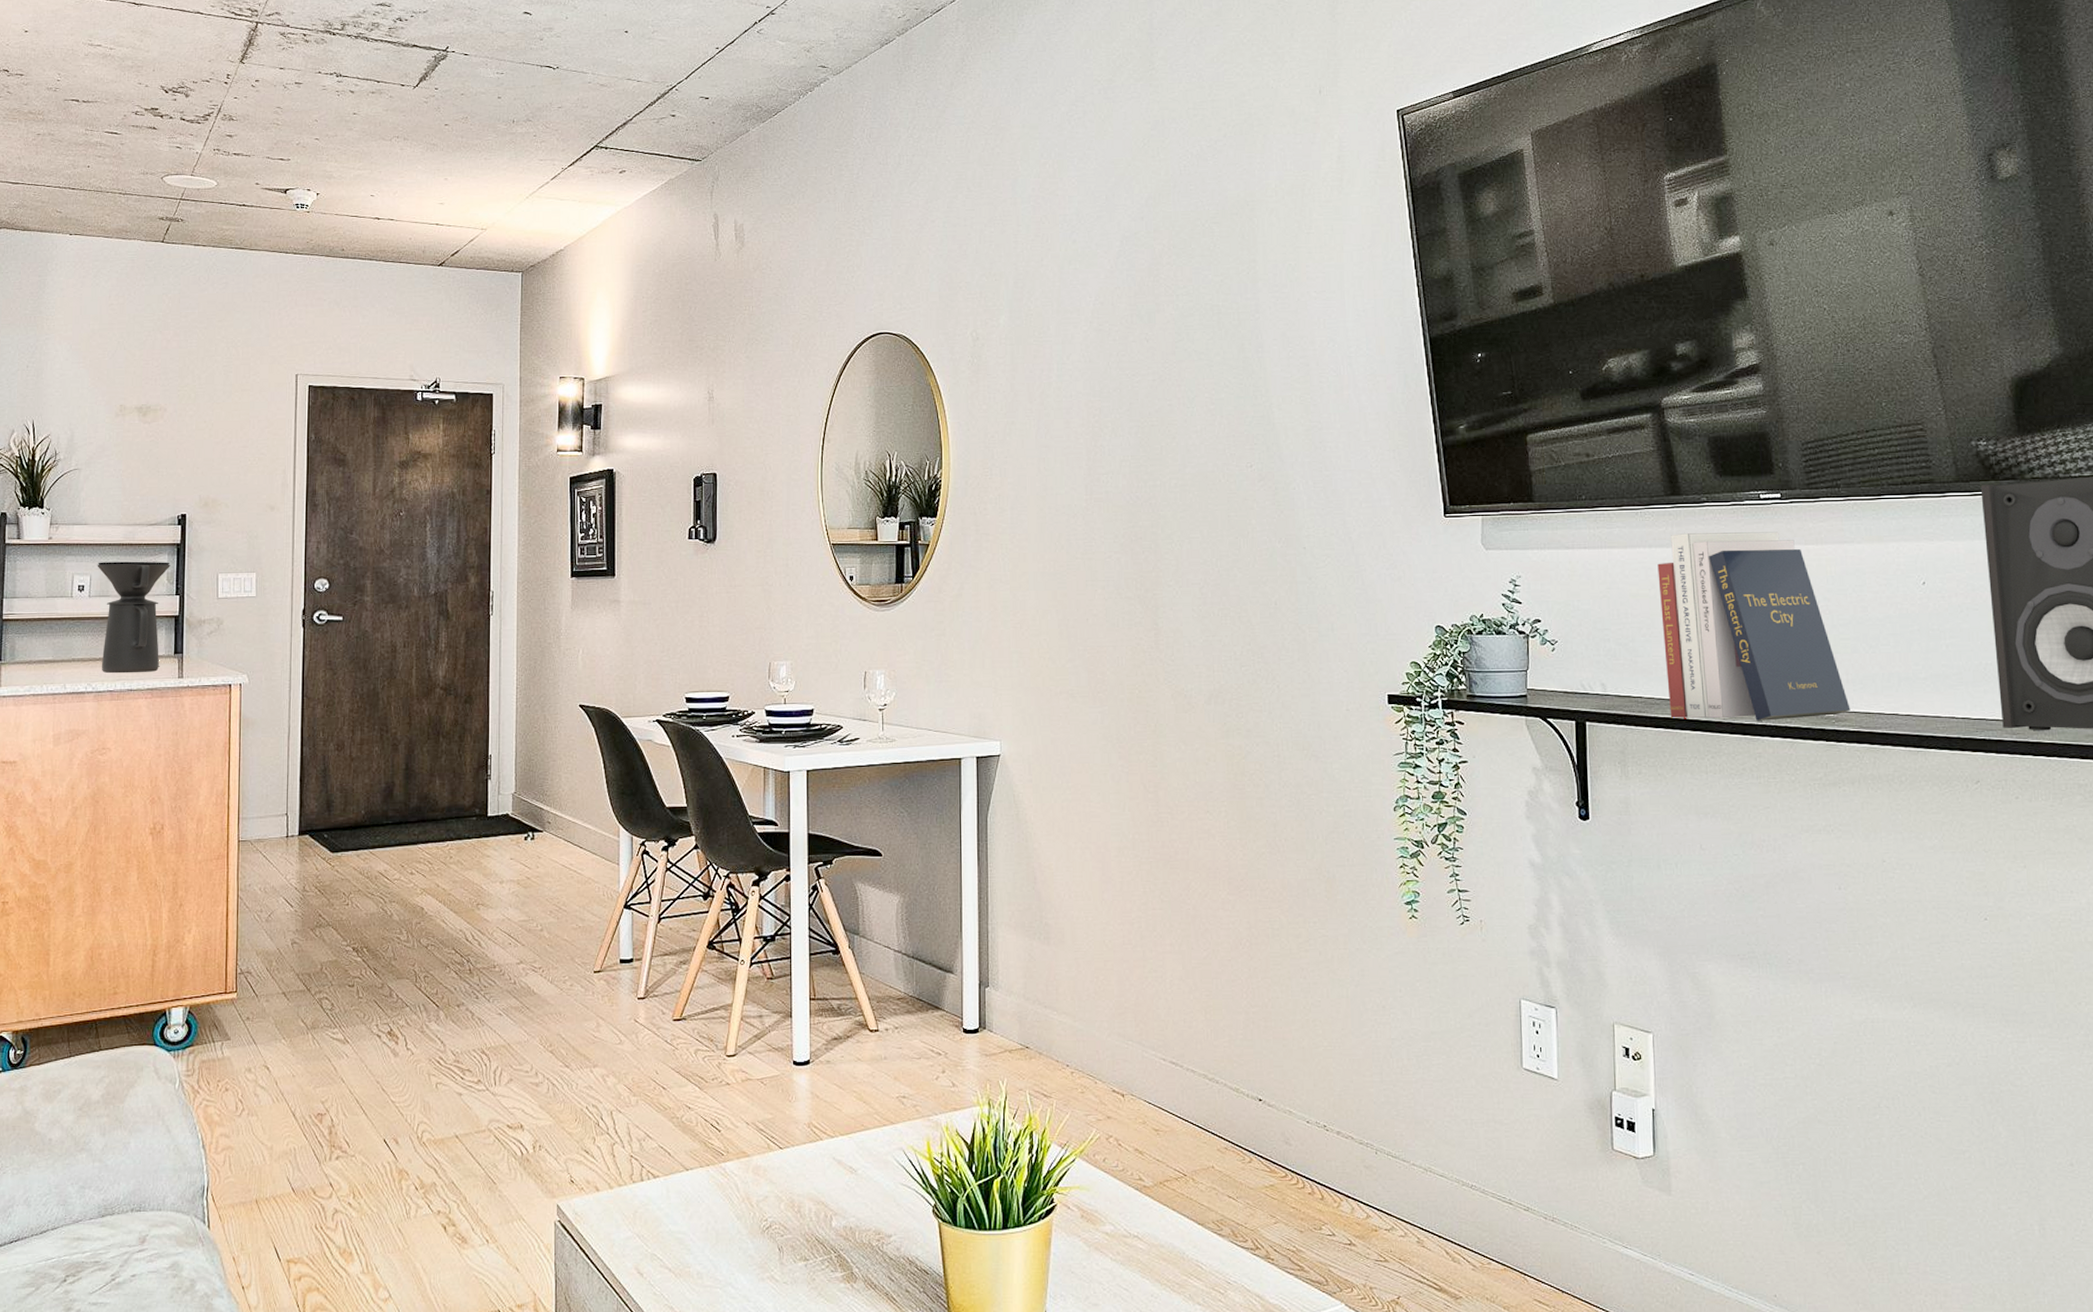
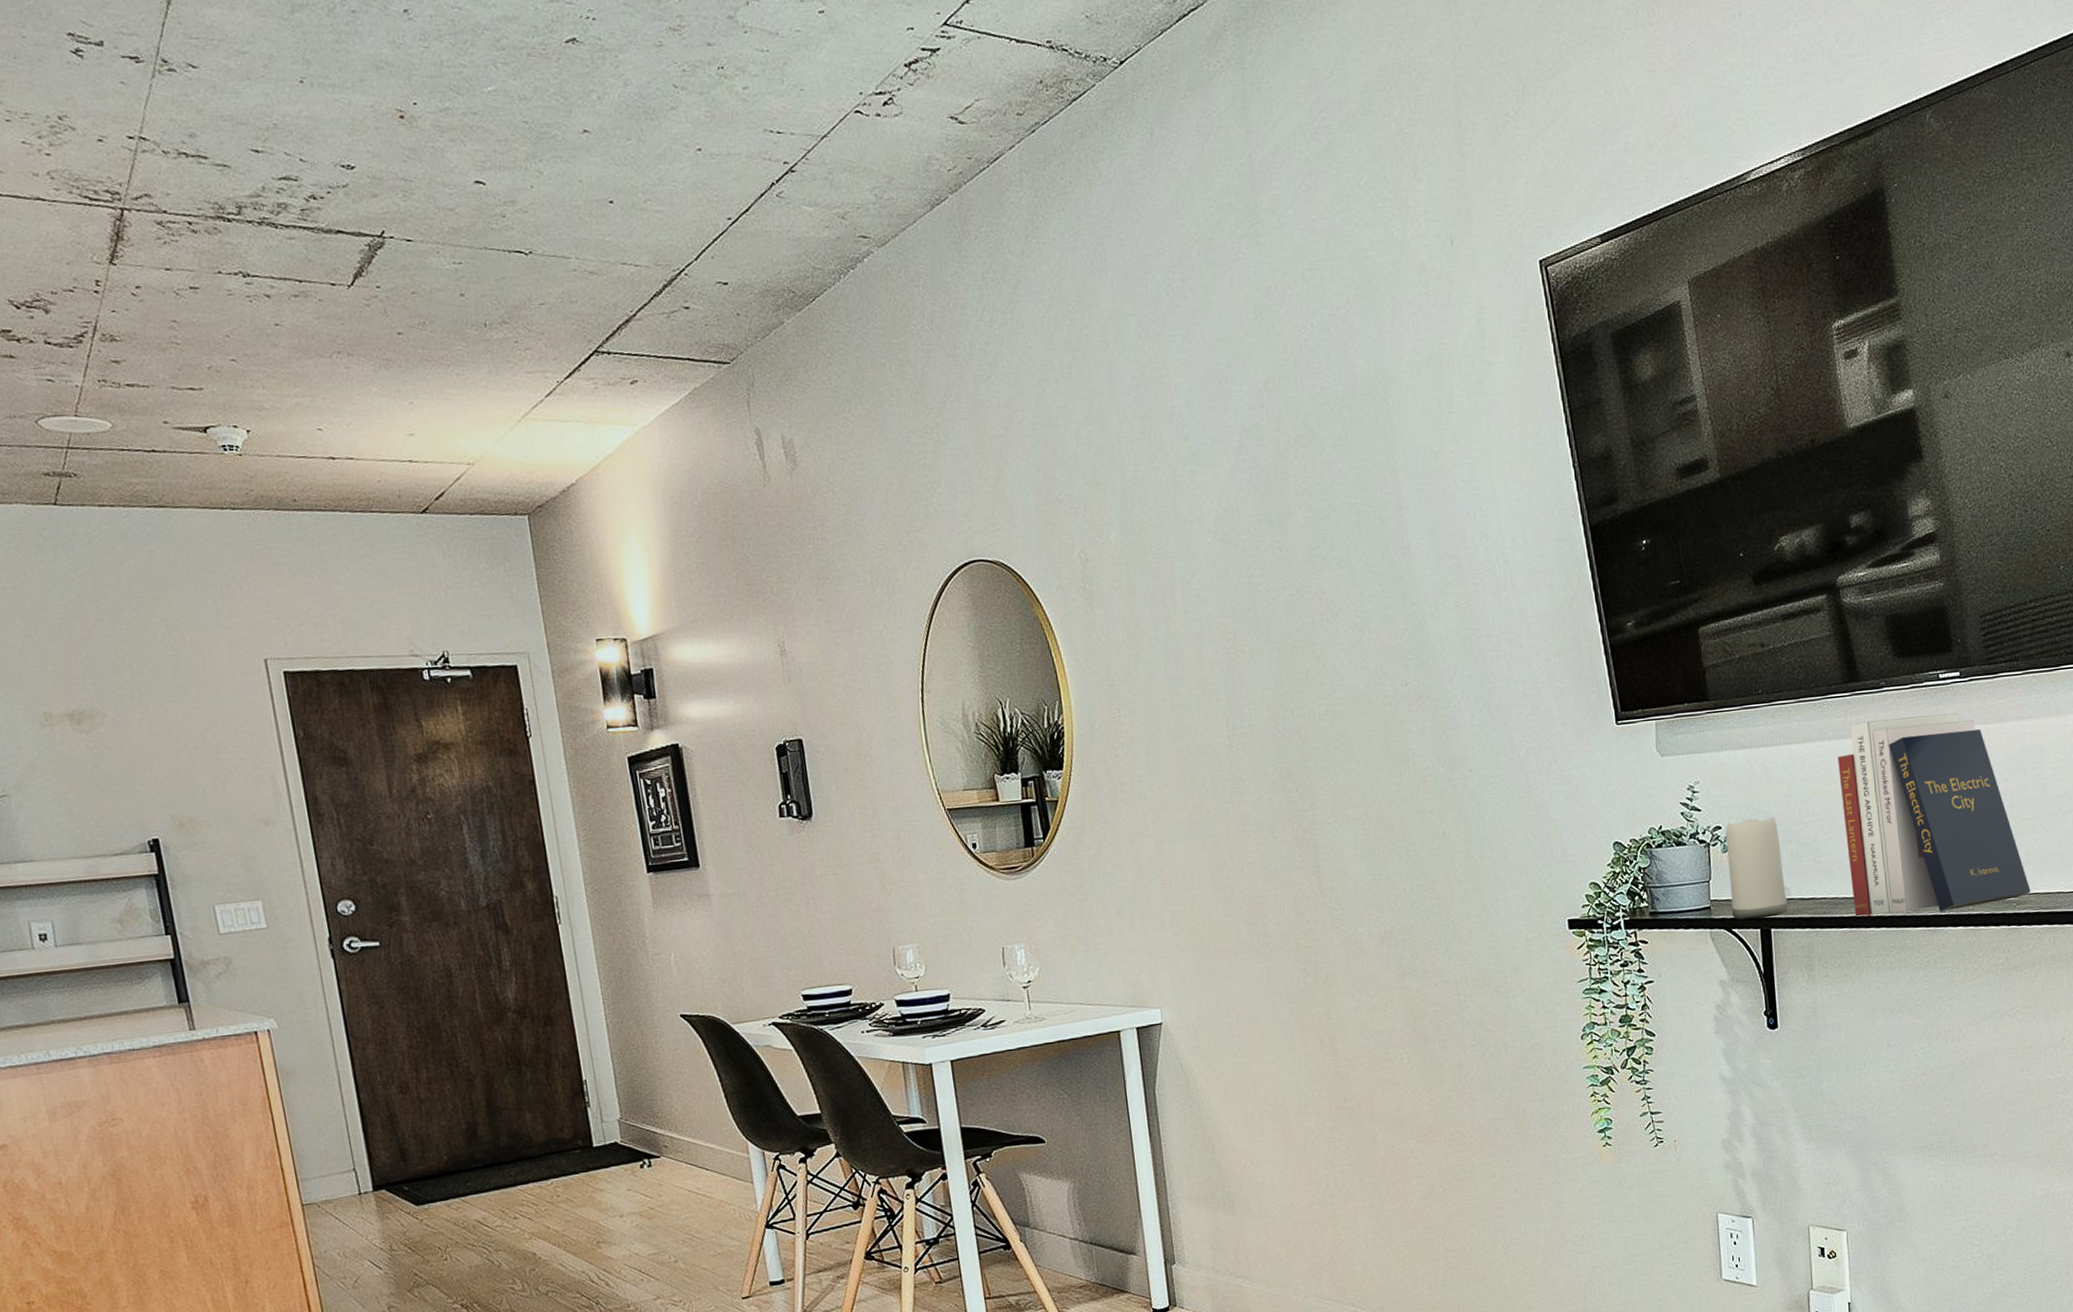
coffee maker: present [97,561,170,674] -> none [57,897,163,1034]
candle: none [1545,614,1604,711] -> present [1725,816,1788,920]

